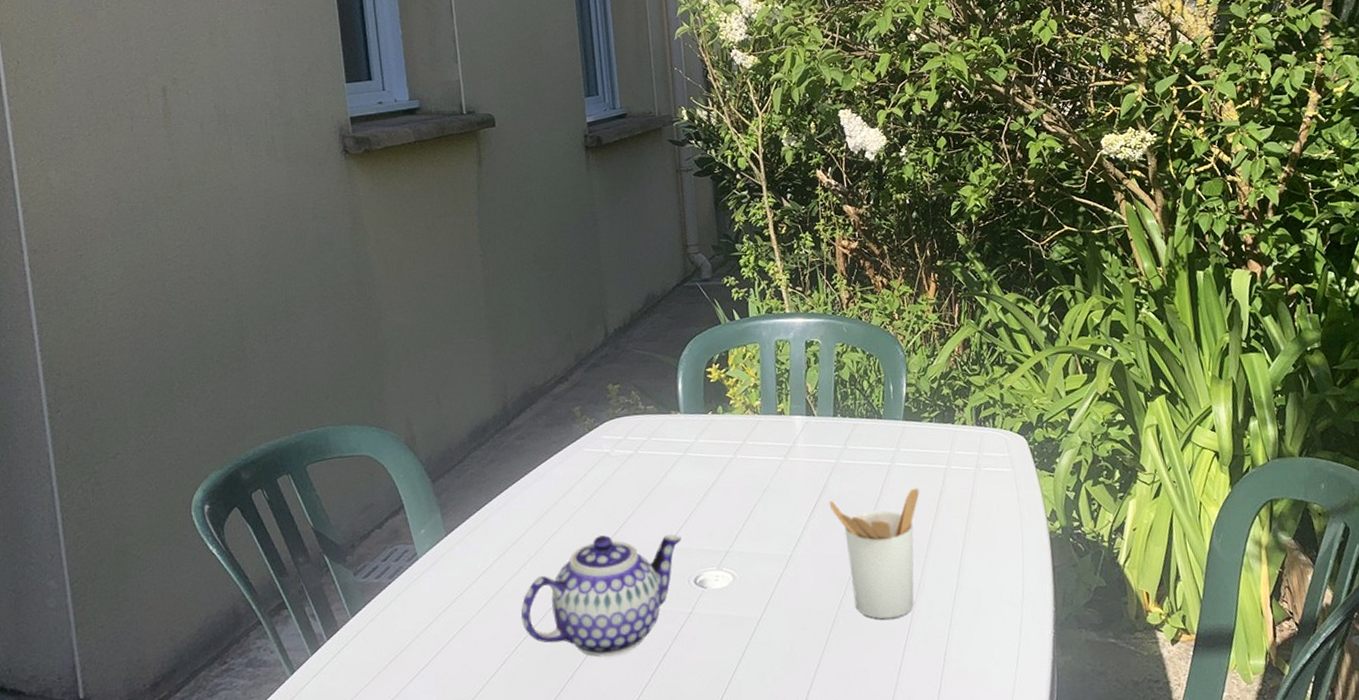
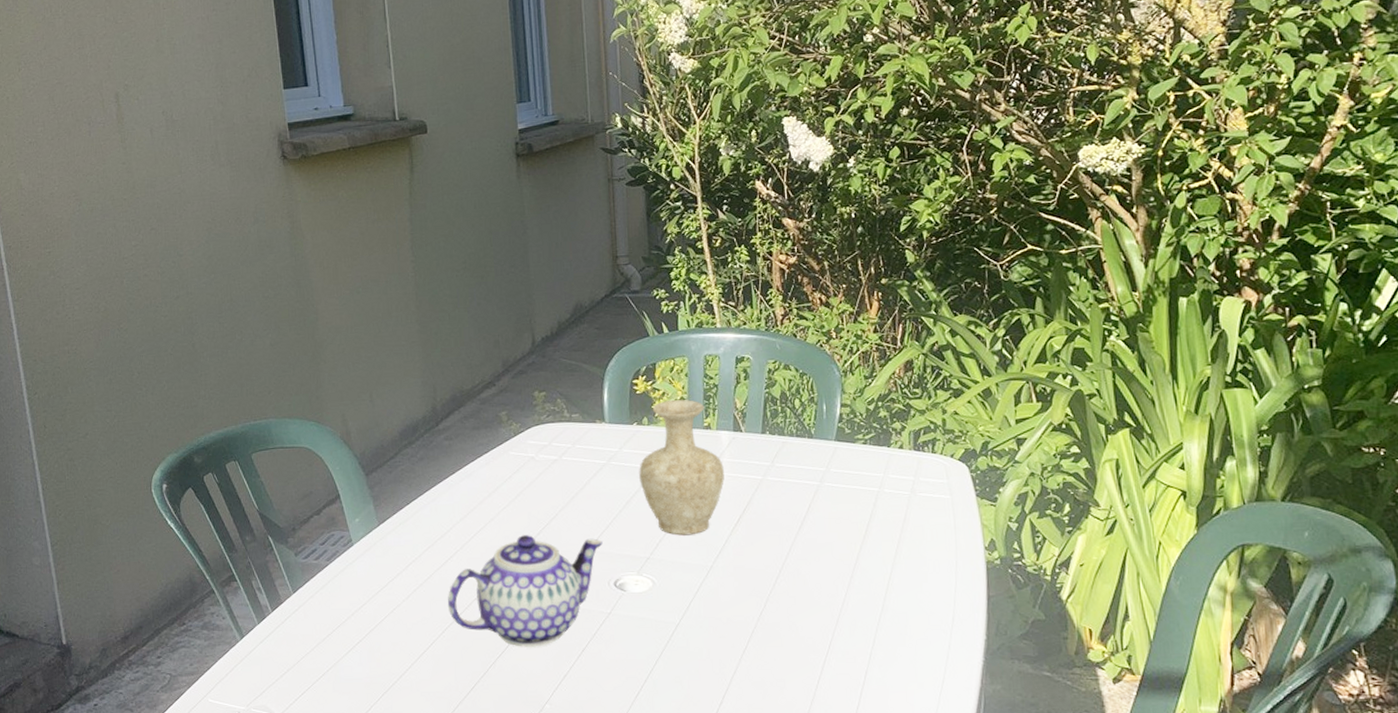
vase: none [715,386,800,526] -> present [639,399,725,536]
utensil holder: present [829,488,920,620] -> none [753,509,849,634]

